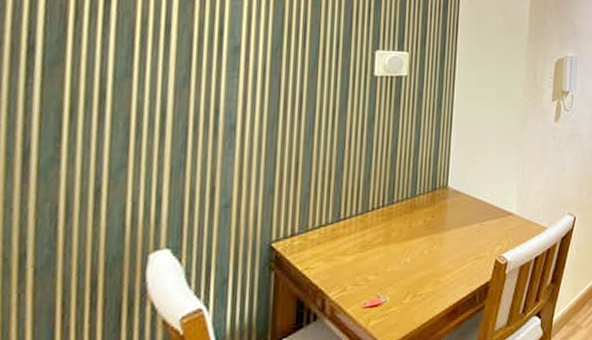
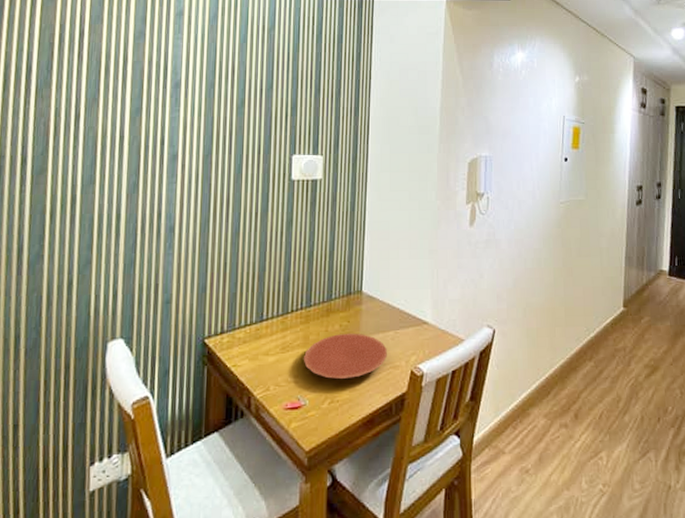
plate: none [384,227,472,274] -> present [303,333,387,379]

